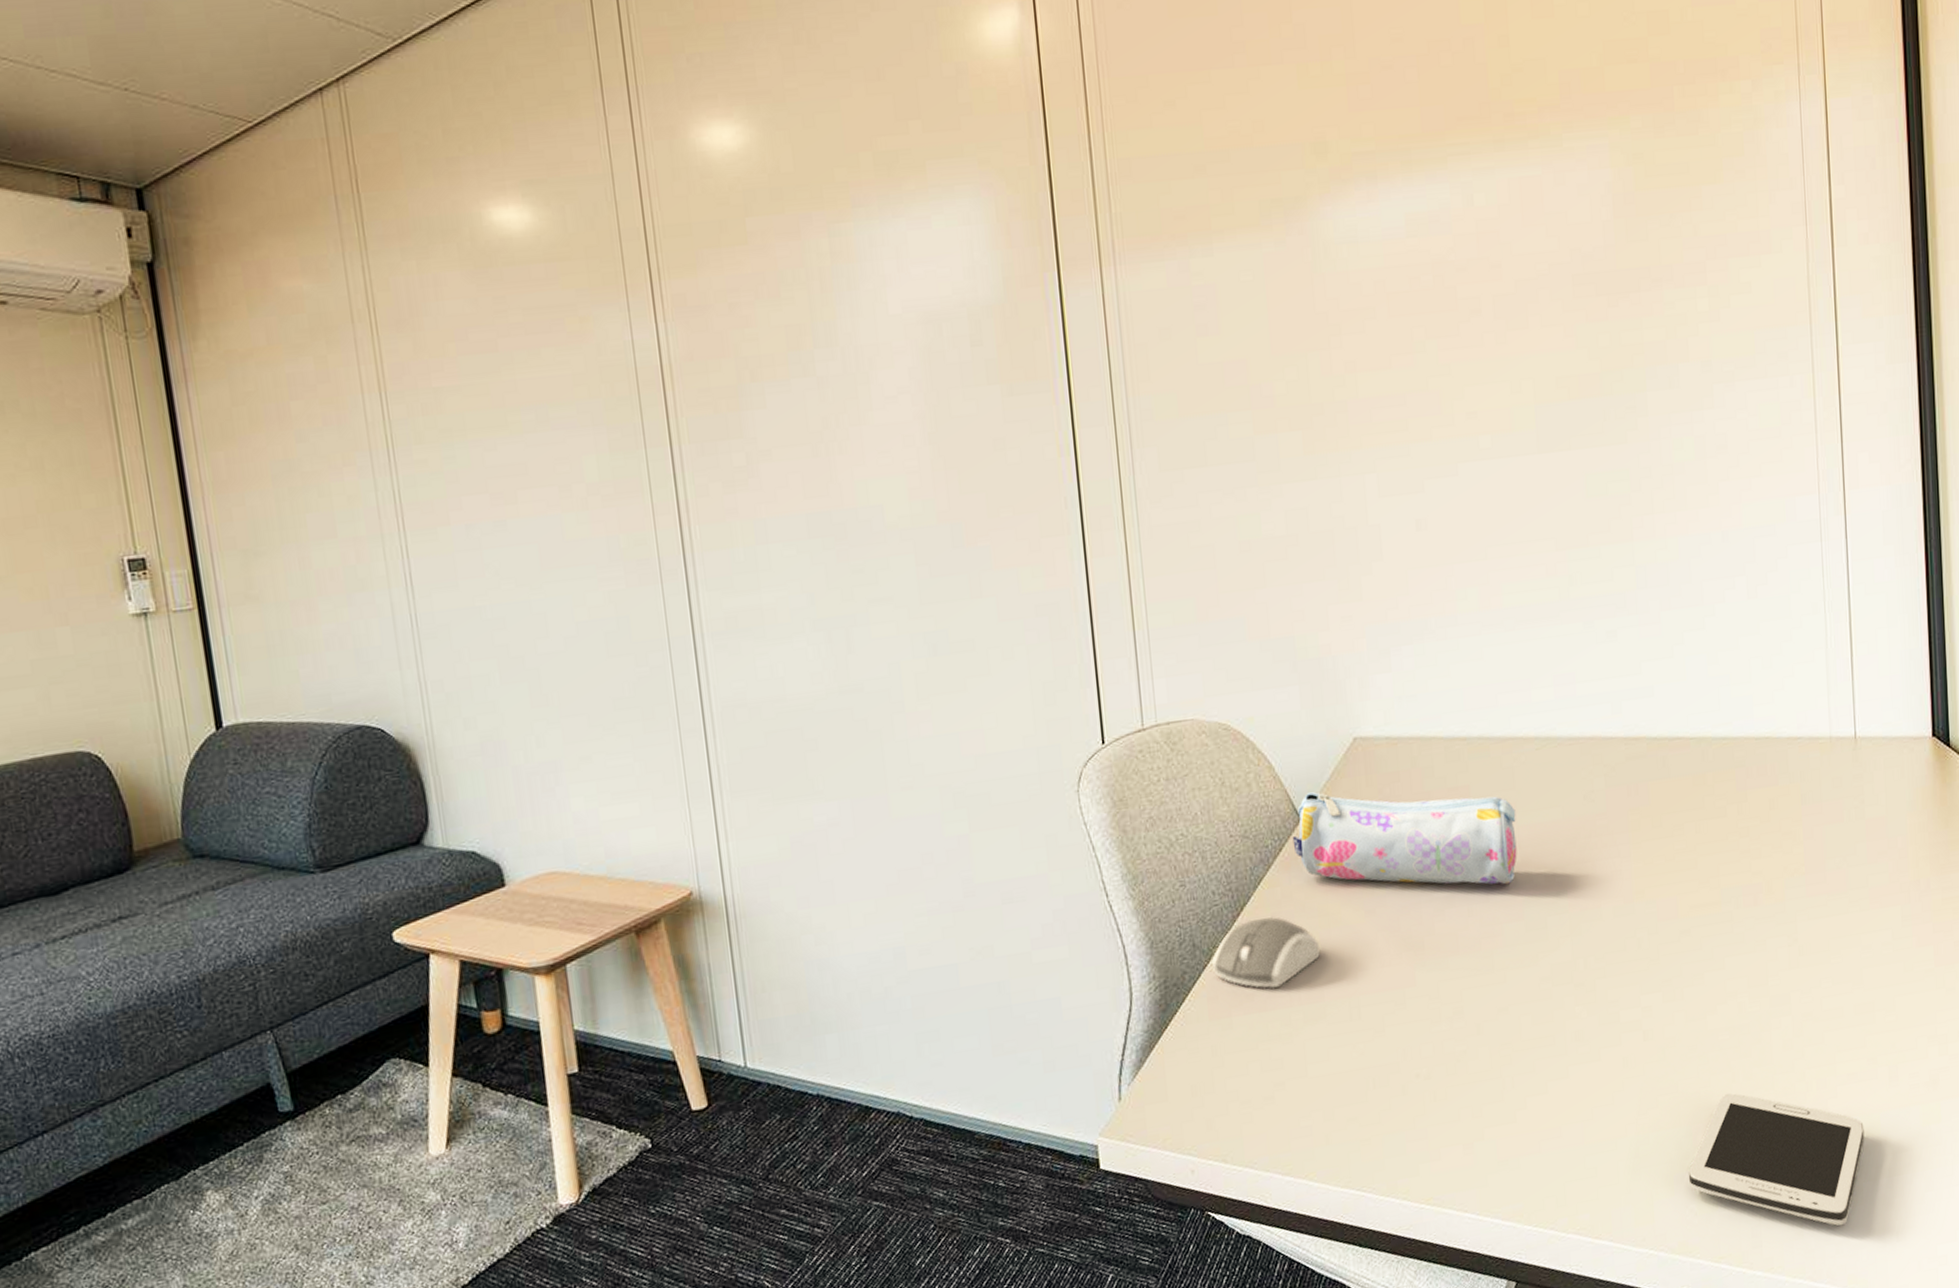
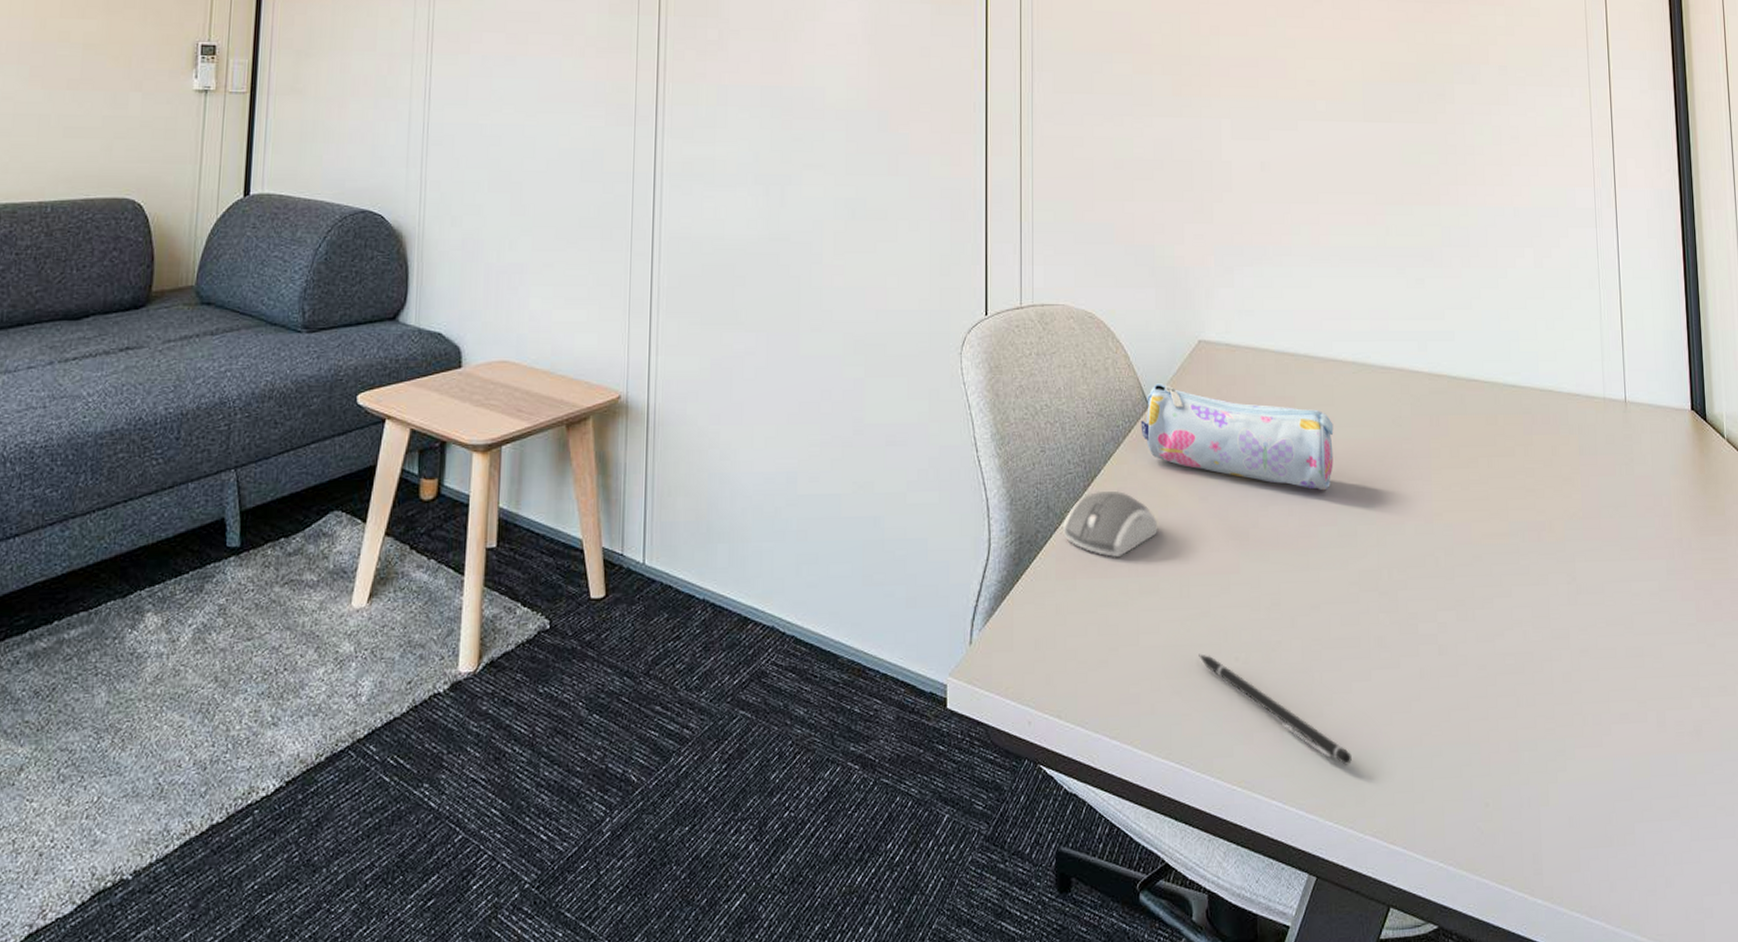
pen: none [1375,1075,1550,1168] -> present [1199,654,1352,765]
smartphone: present [1688,1093,1864,1226] -> none [1476,716,1636,864]

